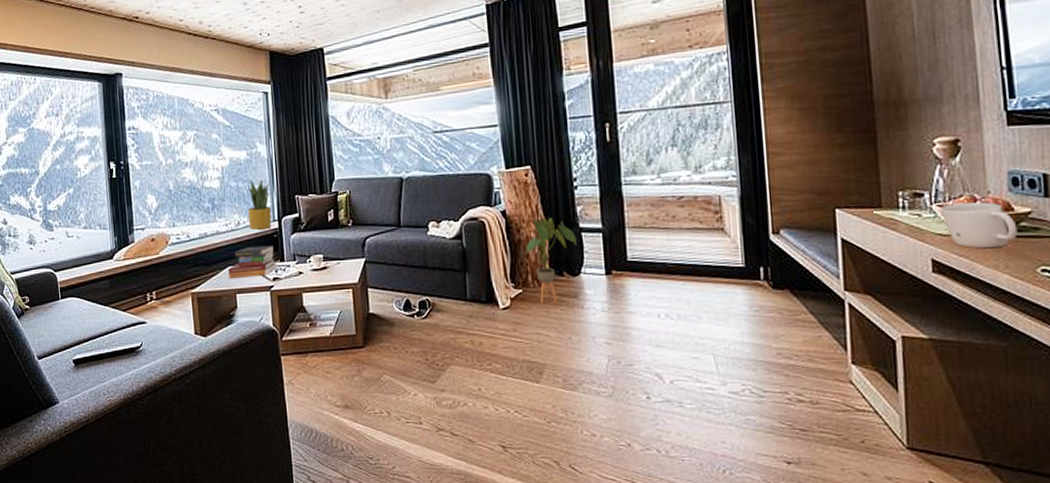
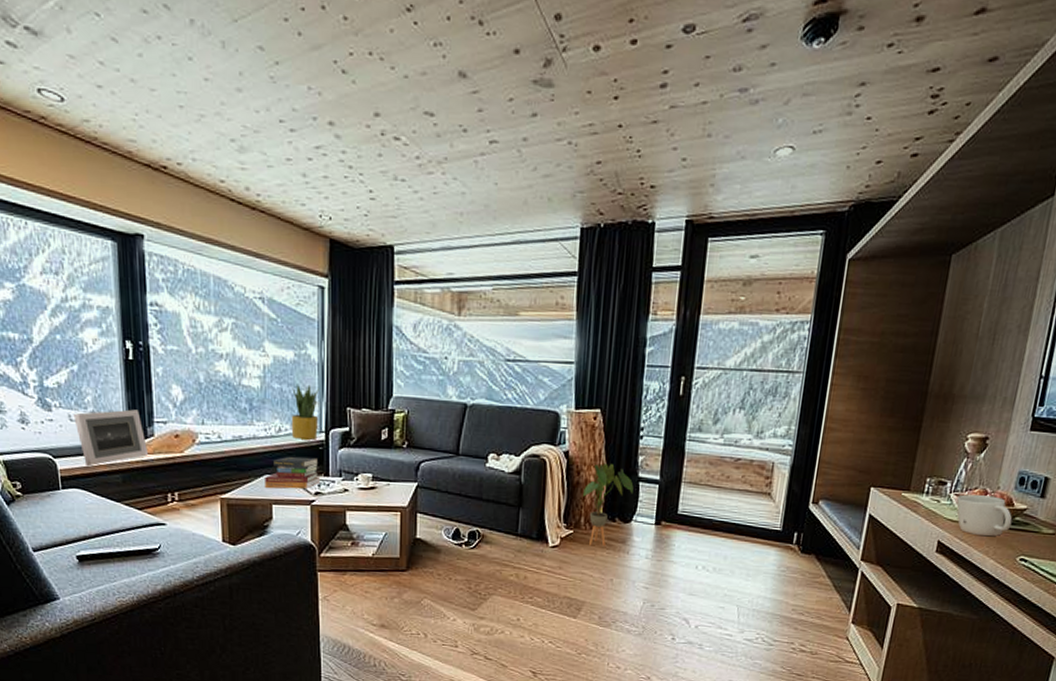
picture frame: none [70,220,131,276] -> present [73,409,149,467]

